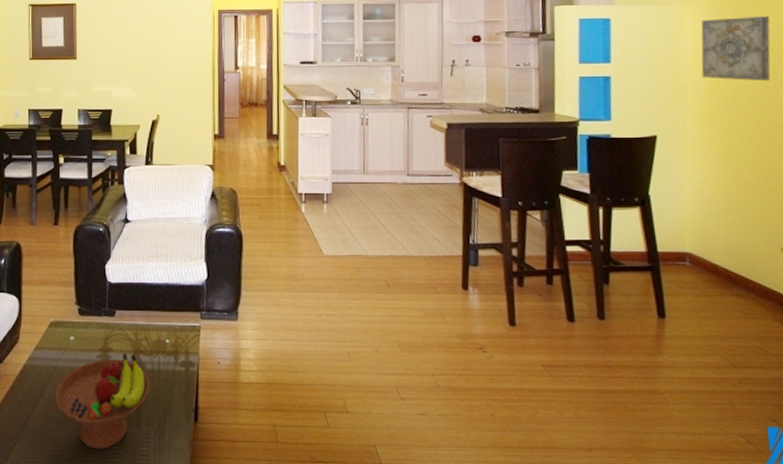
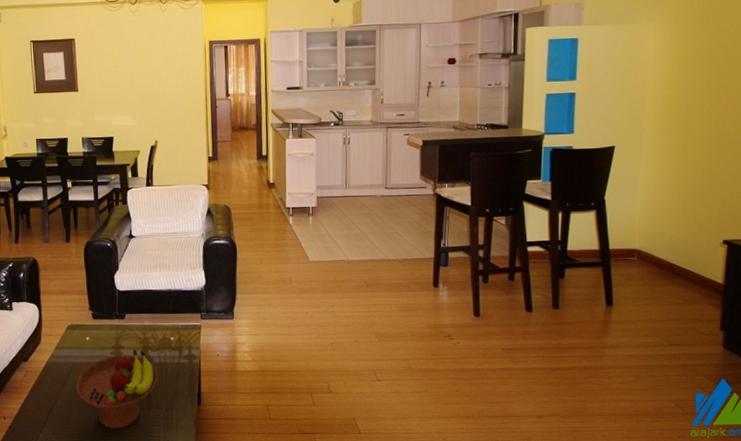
wall art: present [701,15,771,81] -> none [660,31,727,93]

